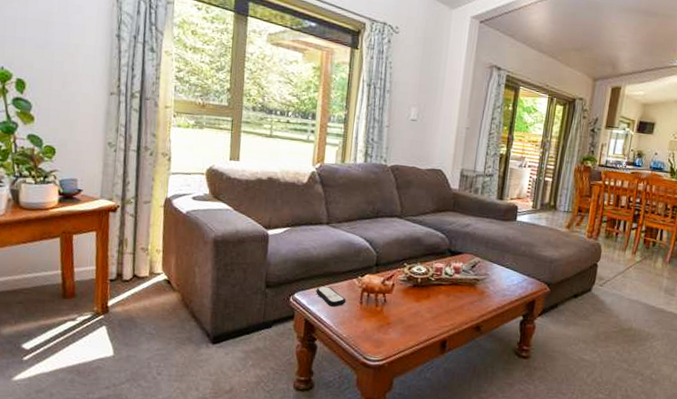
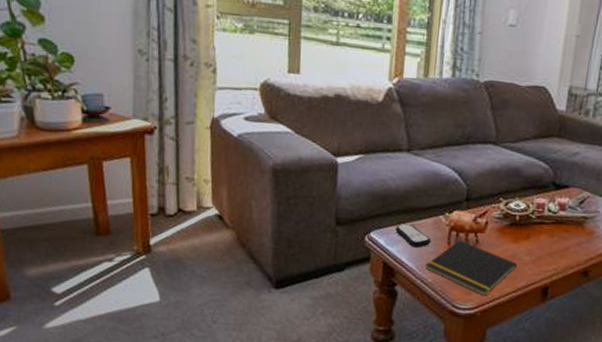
notepad: none [341,300,420,350] -> present [425,240,518,297]

